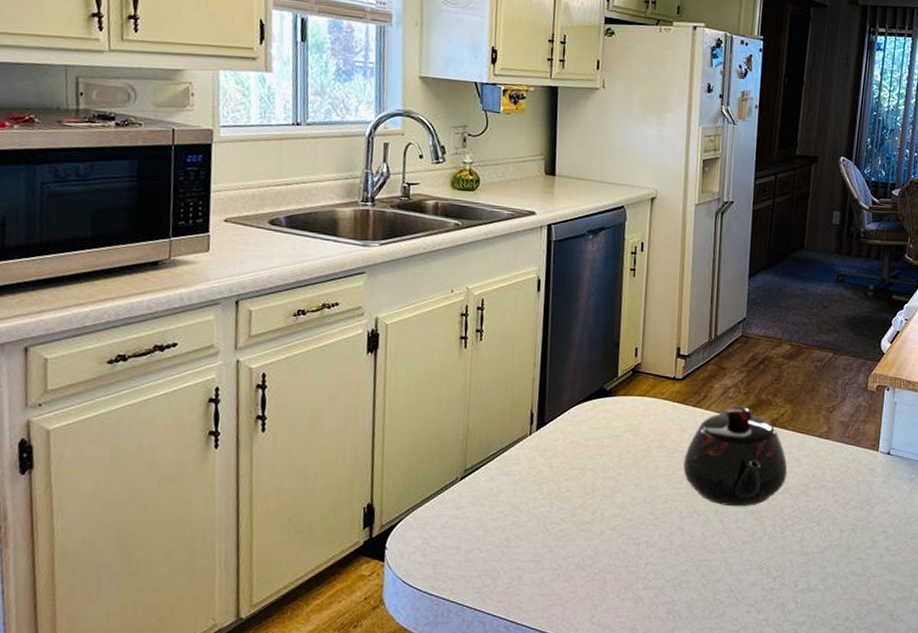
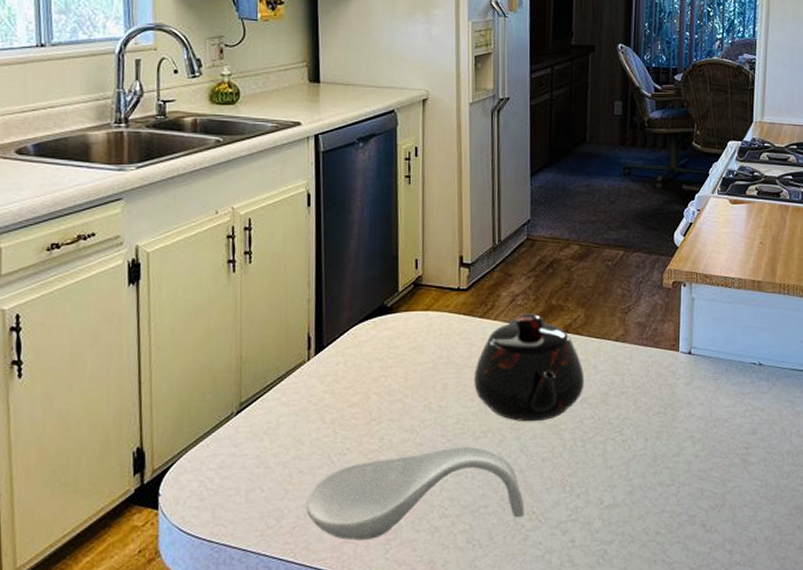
spoon rest: none [519,524,724,604] -> present [305,445,525,540]

